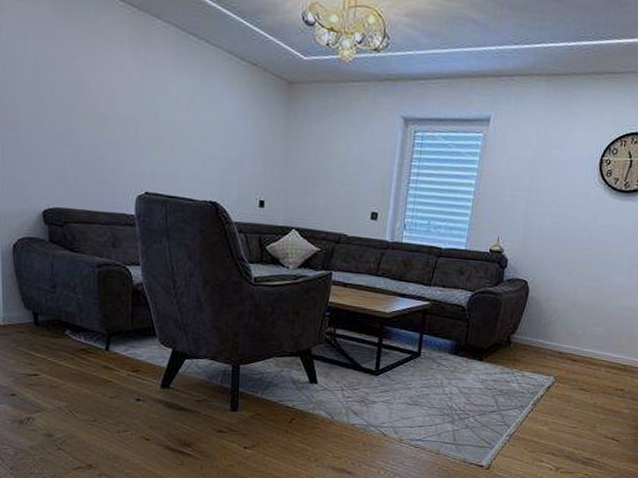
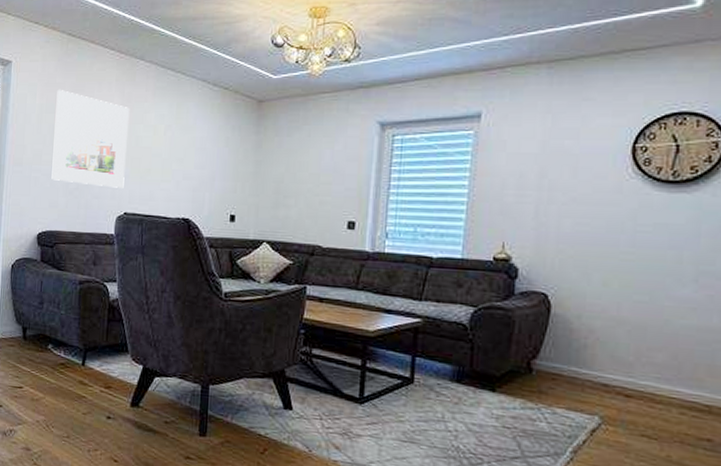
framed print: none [55,42,147,165] -> present [51,90,130,188]

